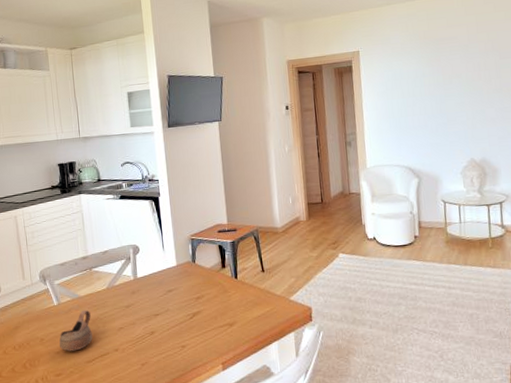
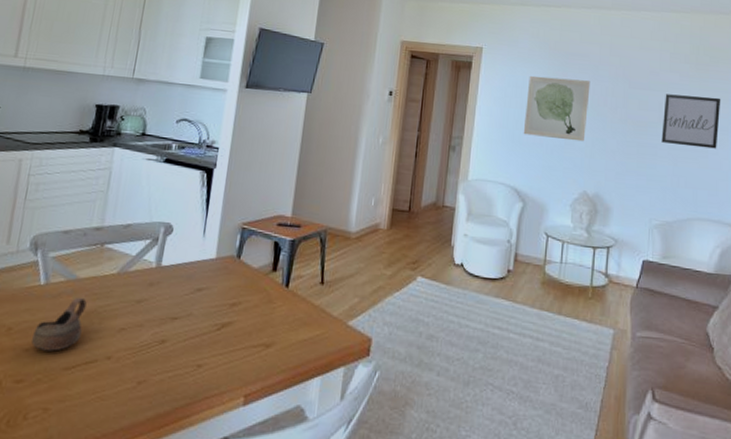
wall art: none [405,60,466,120] -> present [523,75,591,142]

